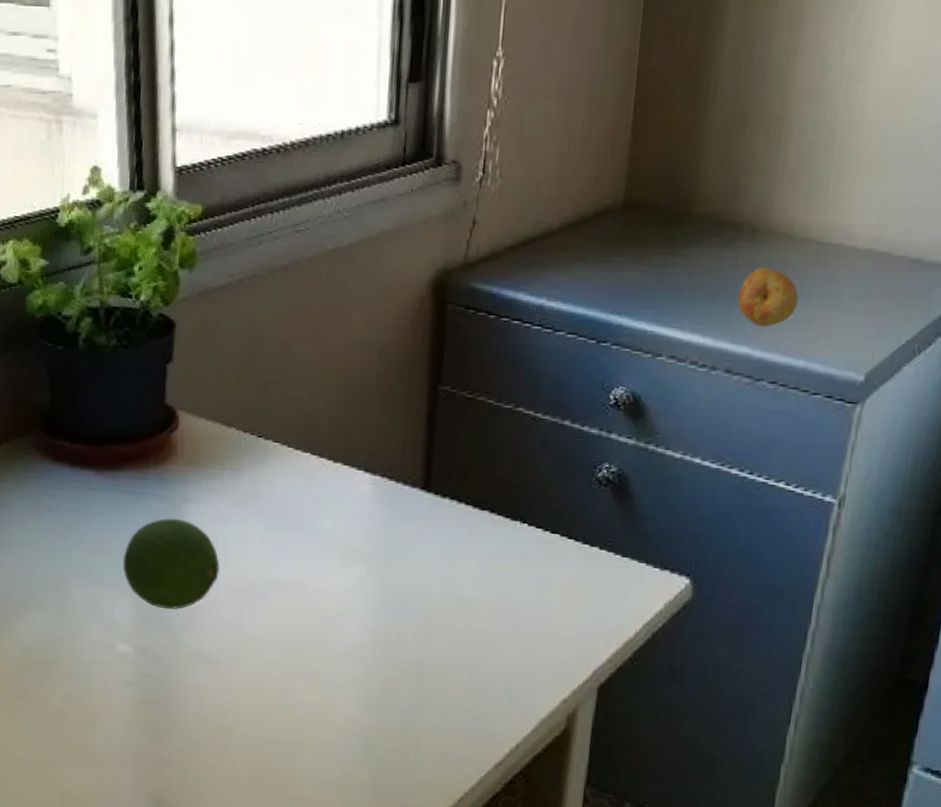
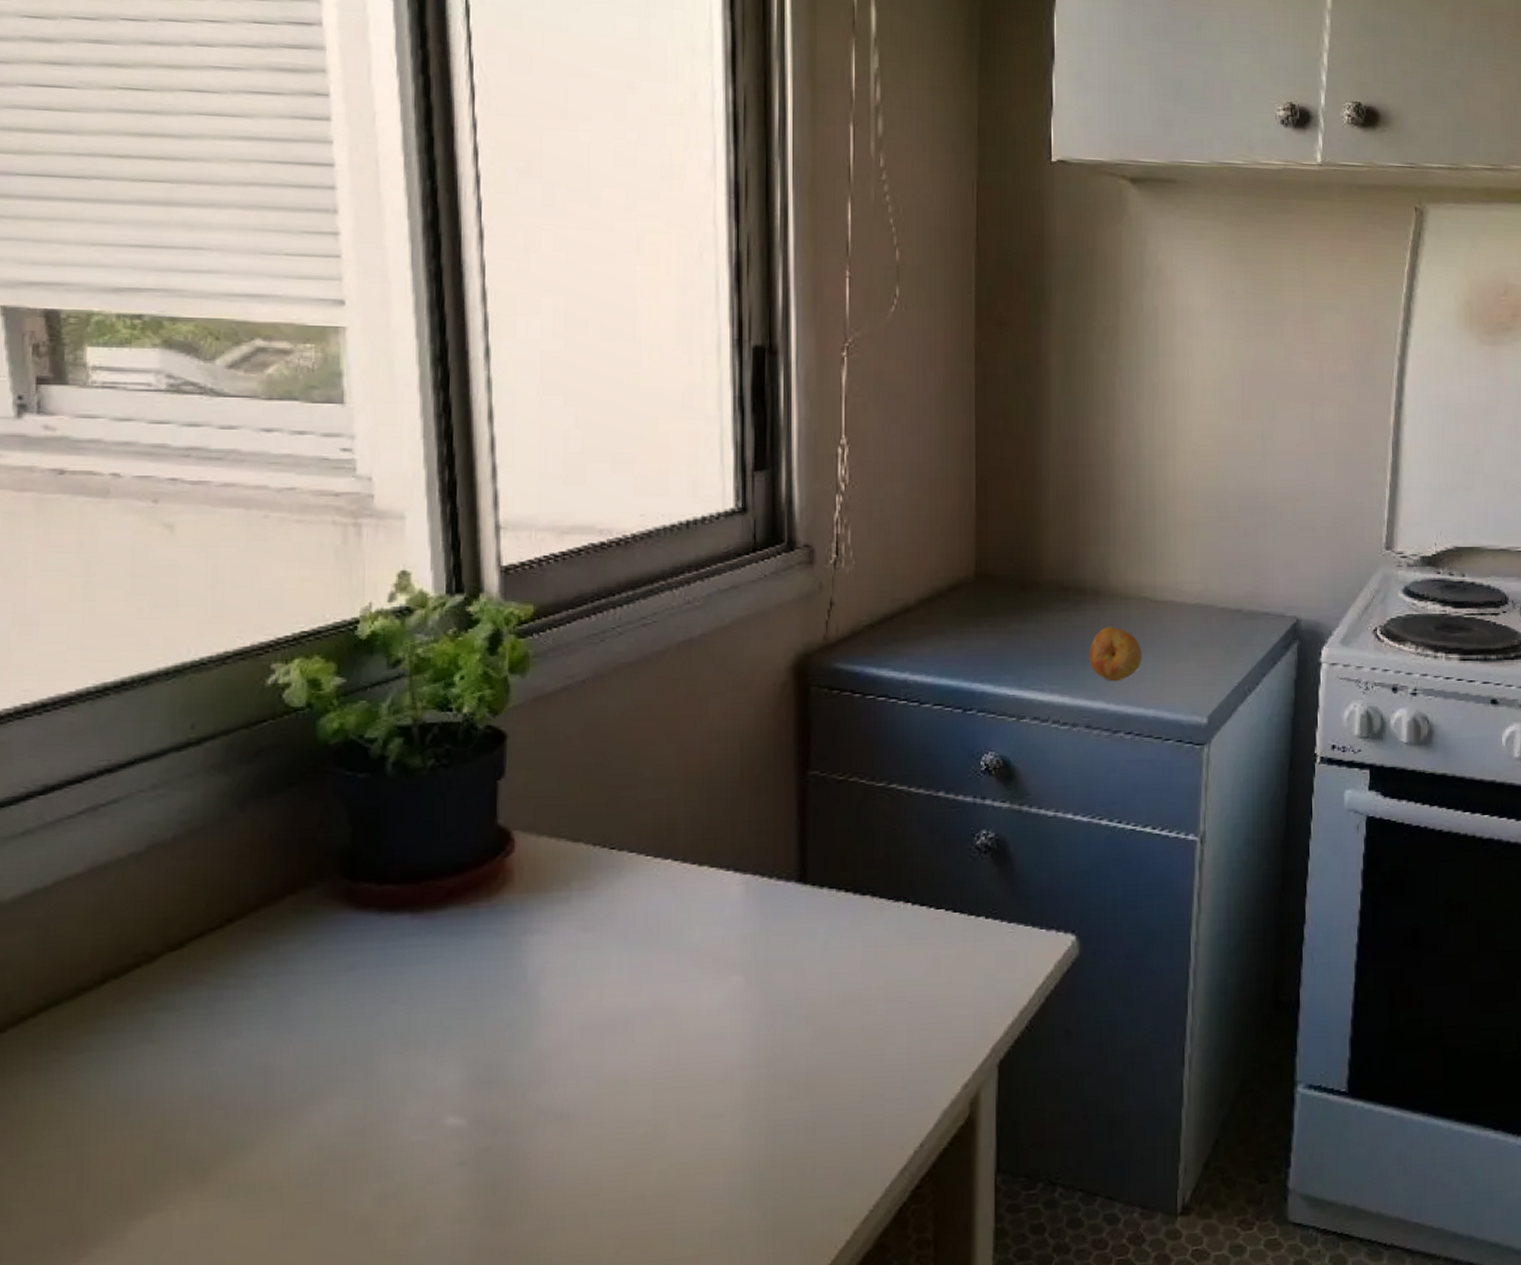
fruit: present [122,518,220,610] -> none [449,954,571,1064]

